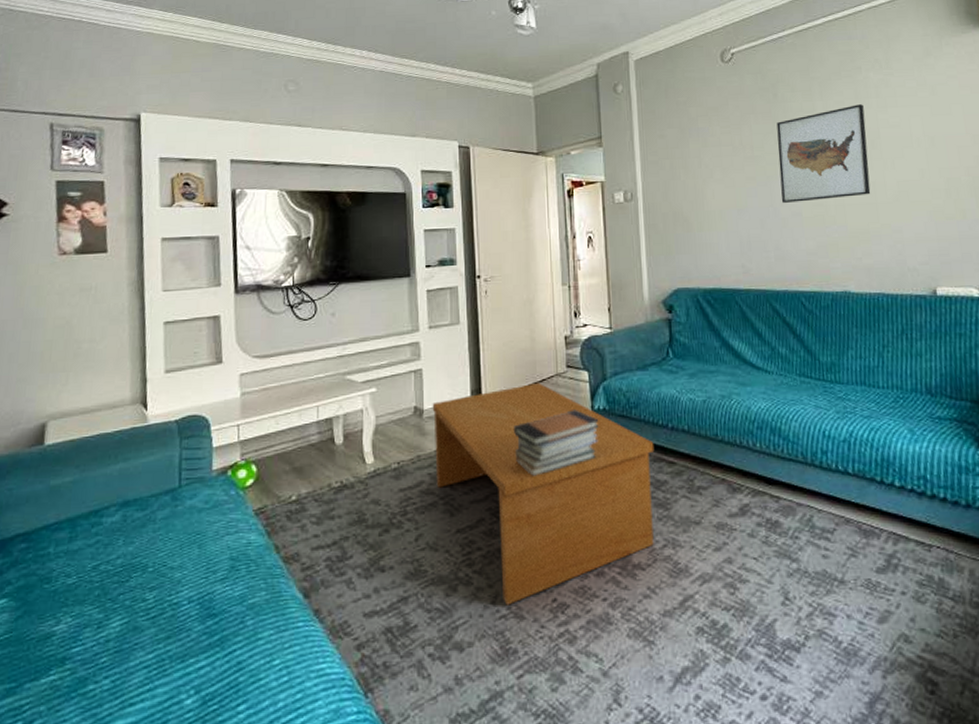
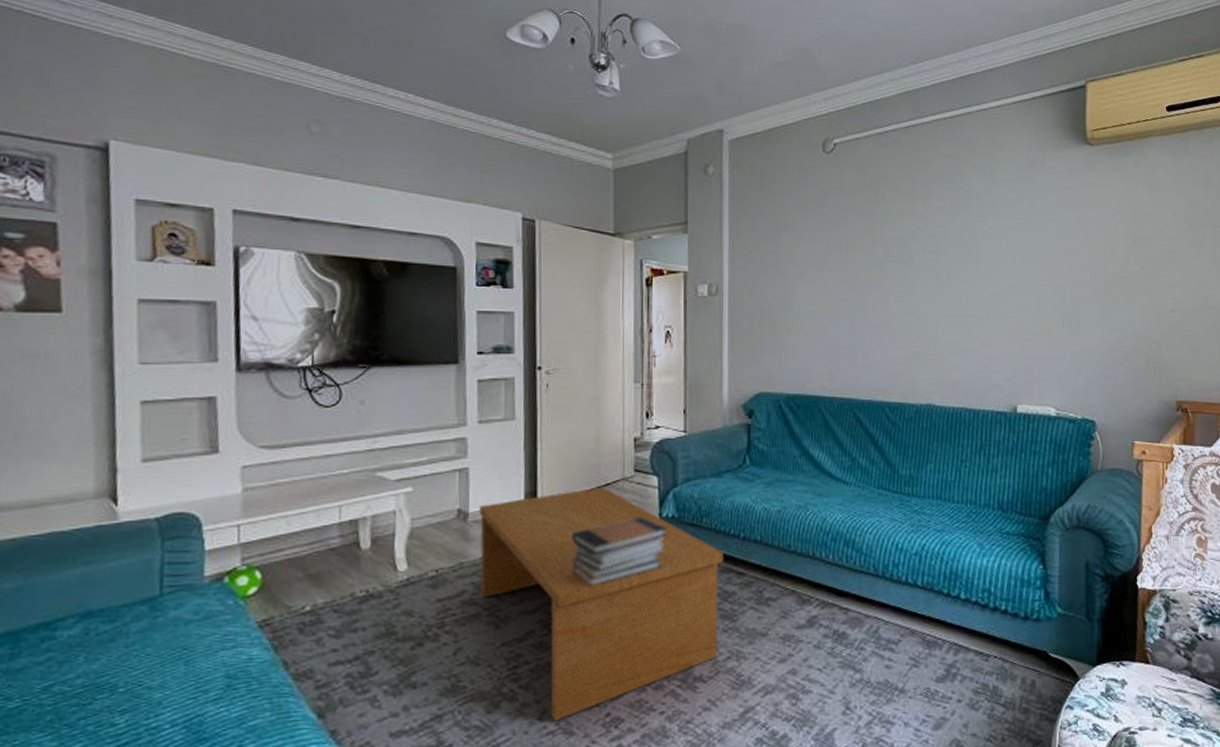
wall art: present [776,104,871,203] -> none [874,212,964,310]

